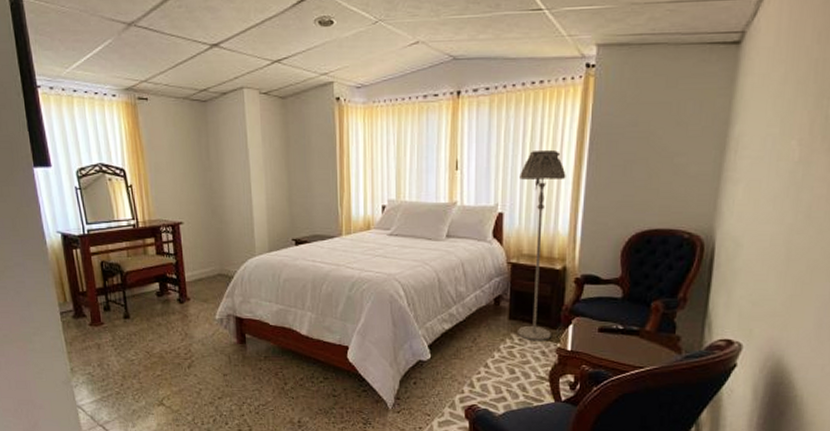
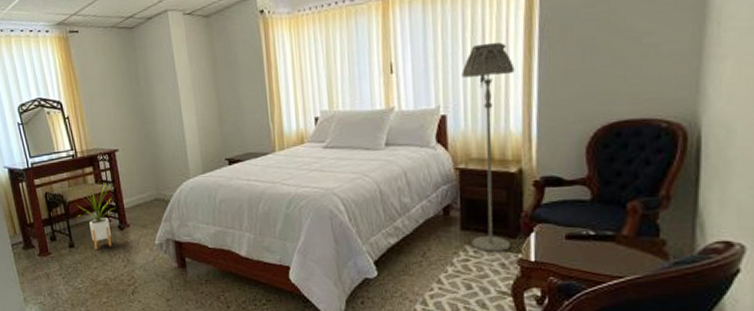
house plant: none [134,253,174,321] -> present [76,183,114,249]

